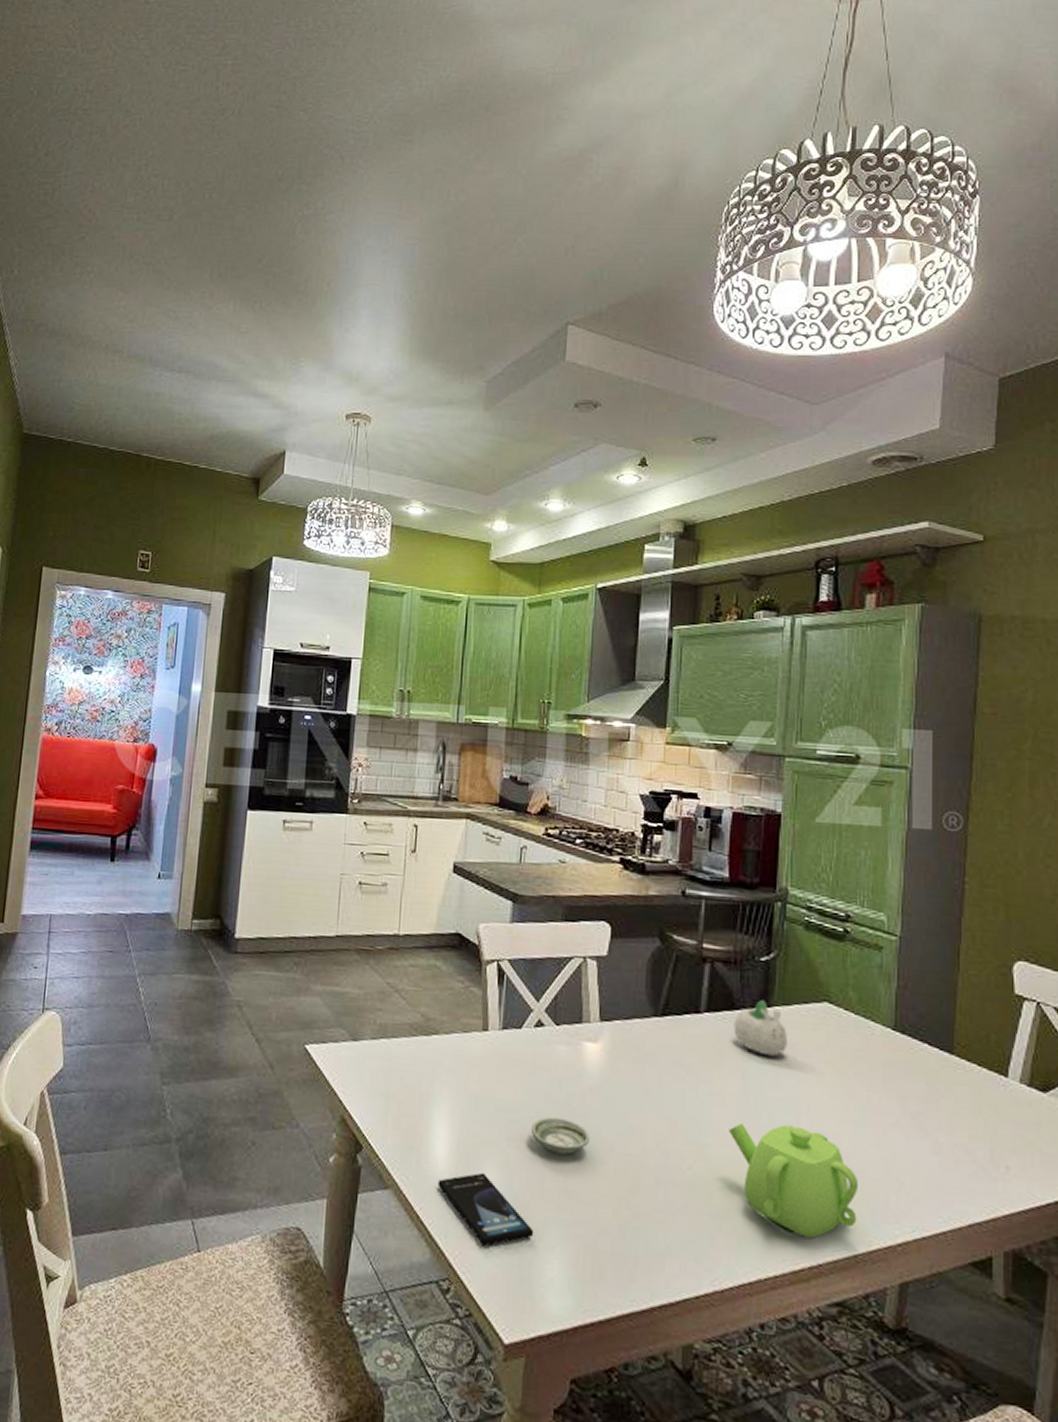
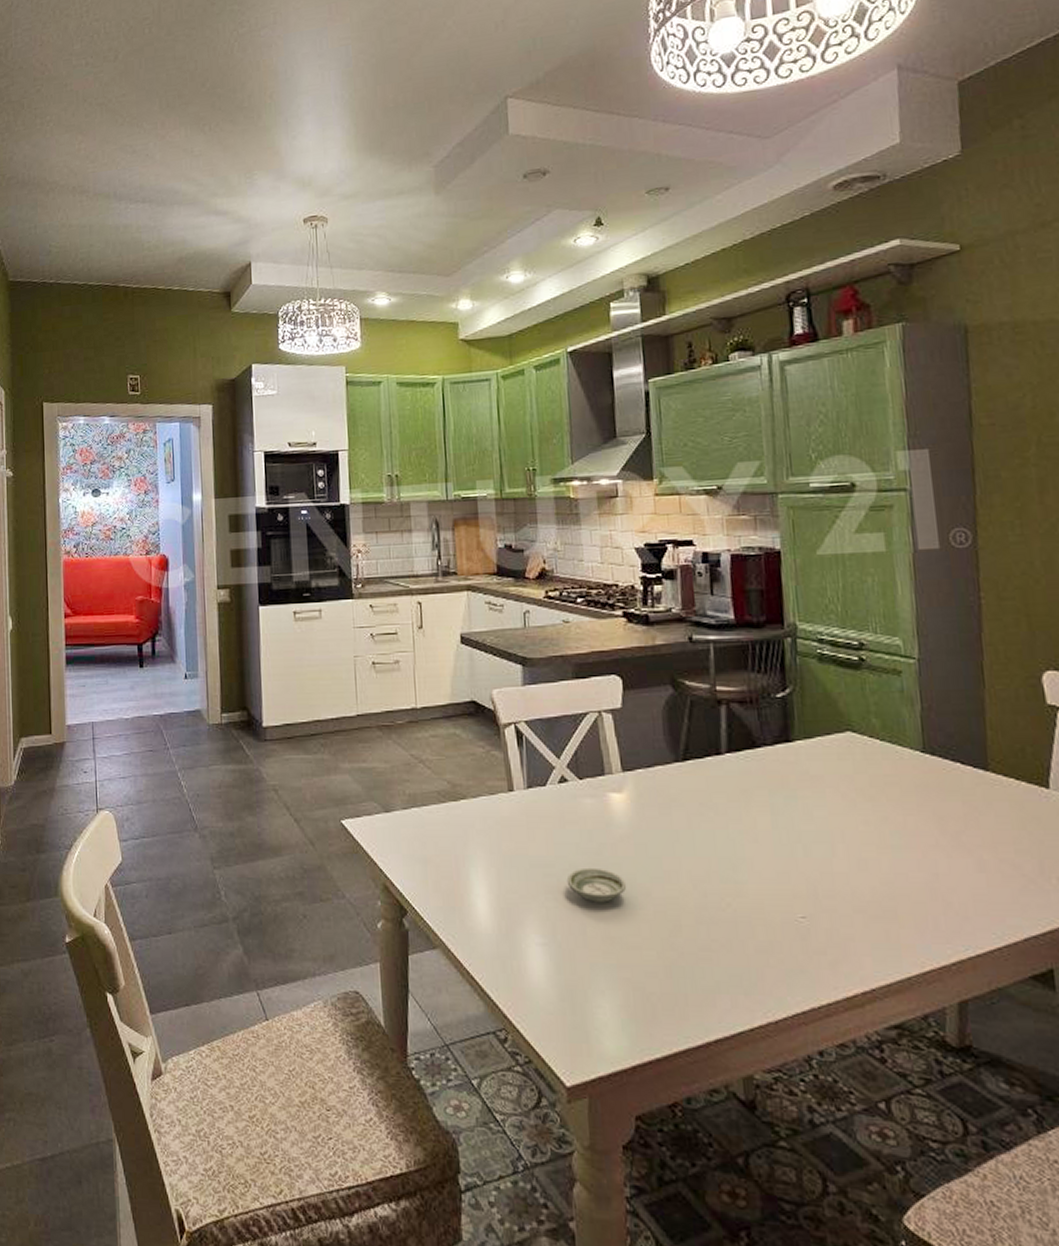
smartphone: present [437,1172,534,1247] -> none [483,926,583,996]
teapot: present [729,1123,859,1238] -> none [764,856,907,964]
succulent planter: present [733,1000,787,1057] -> none [756,736,814,790]

